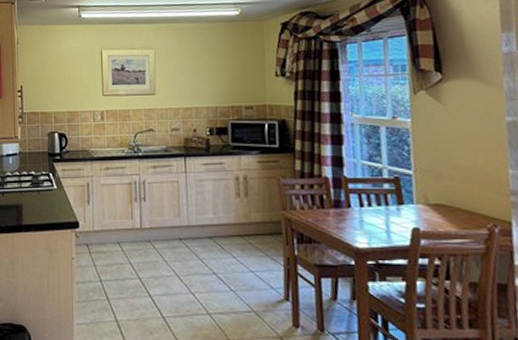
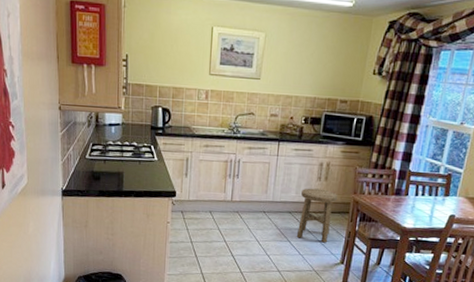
stool: none [220,207,265,274] -> present [296,188,338,243]

